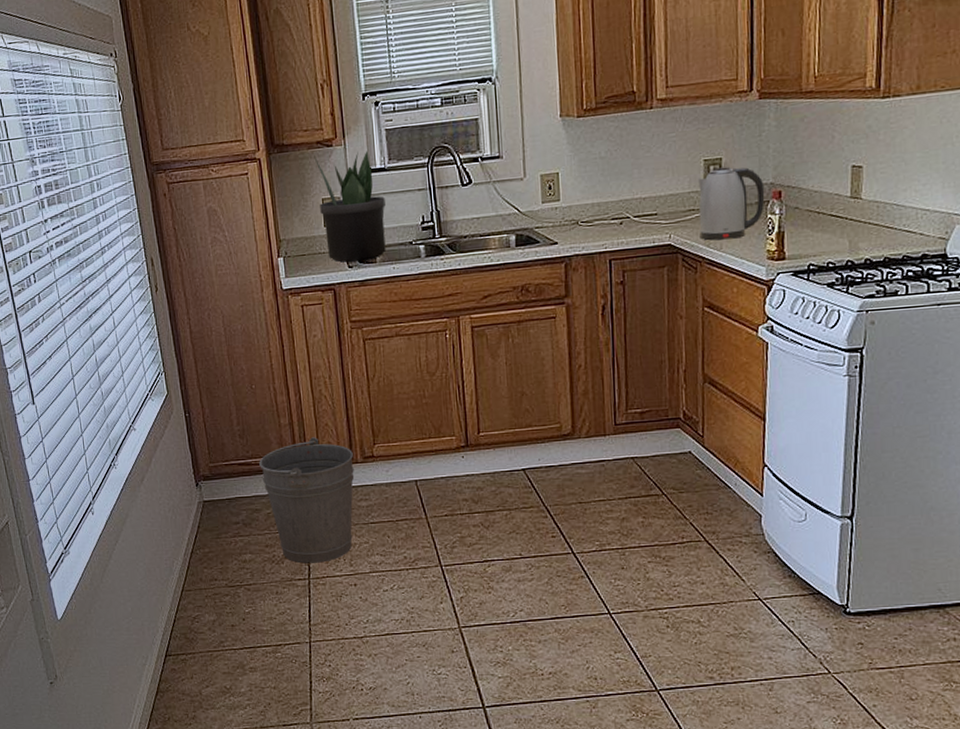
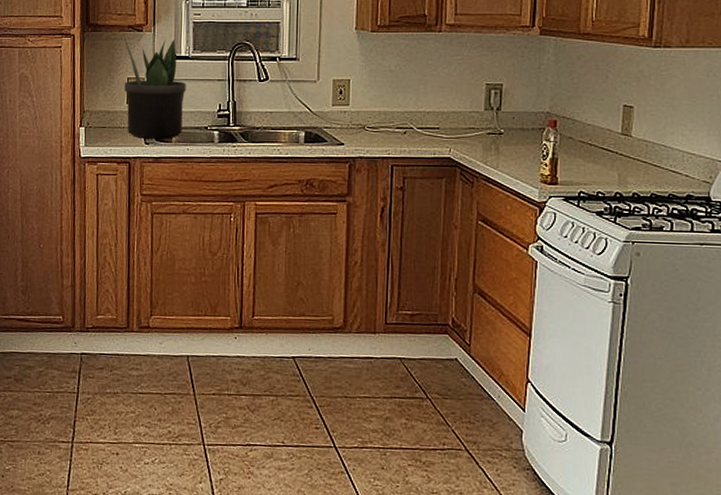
bucket: present [259,437,355,564] -> none [38,301,130,427]
kettle: present [698,166,765,240] -> none [478,92,541,160]

